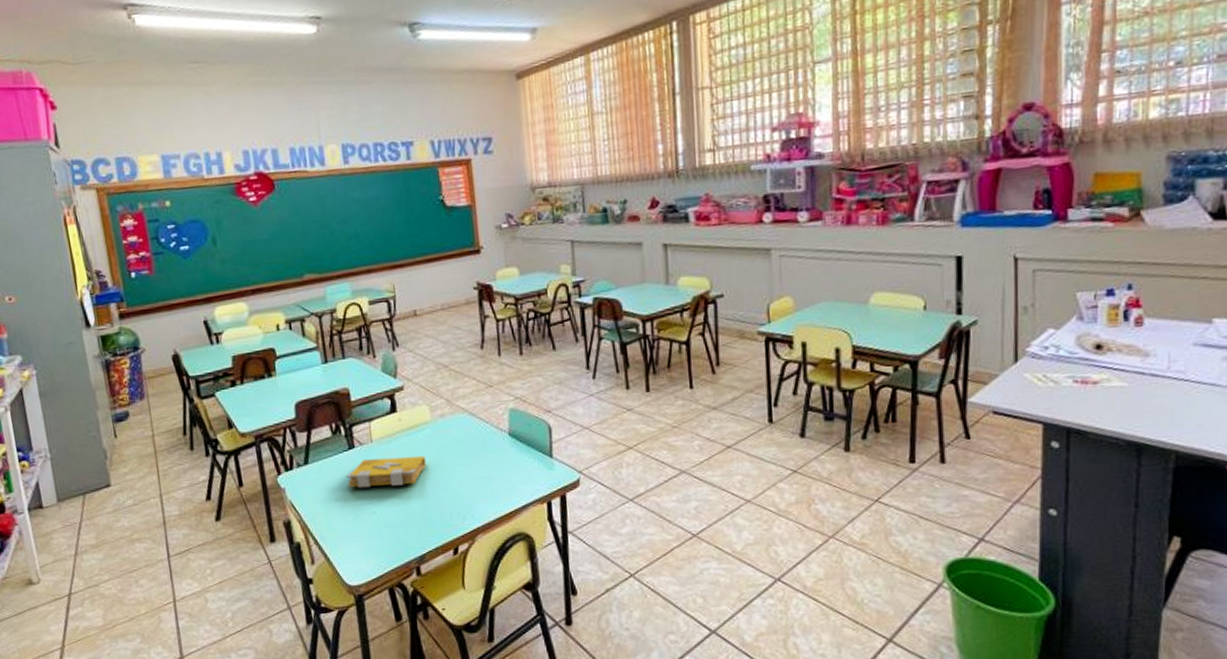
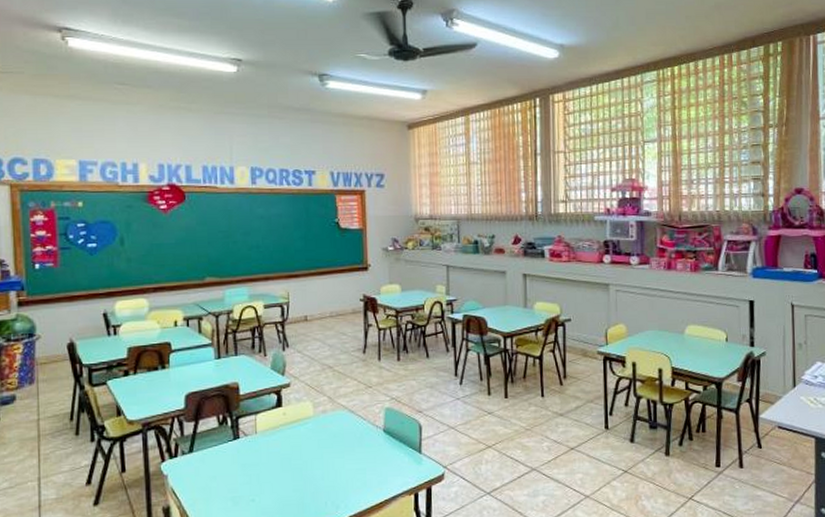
spell book: present [347,455,426,489] -> none [229,447,306,477]

